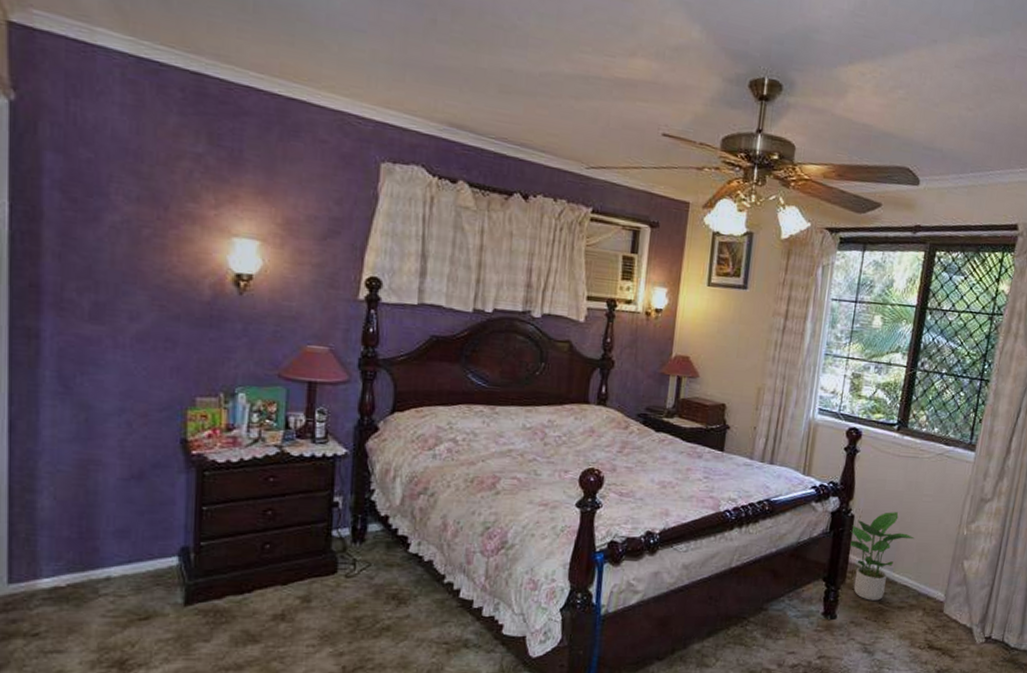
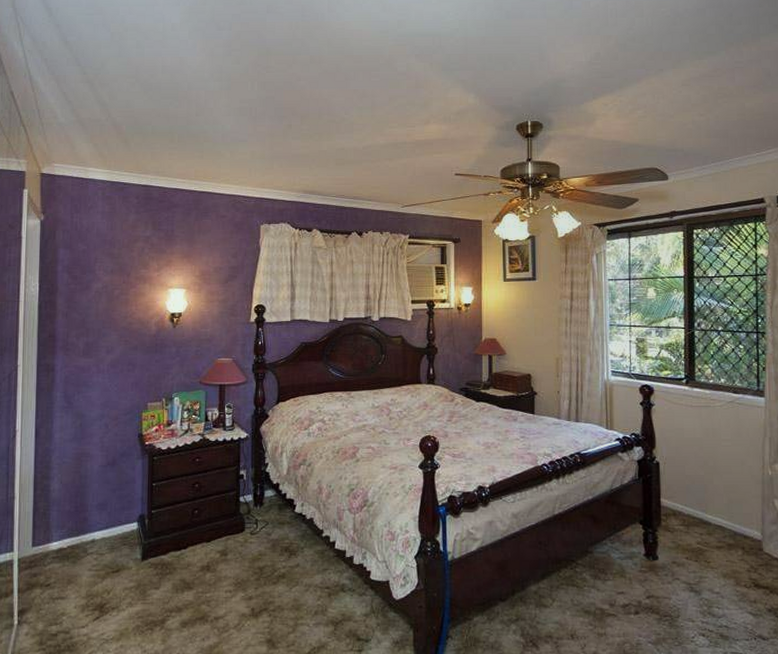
potted plant: present [849,512,915,601] -> none [658,457,721,541]

